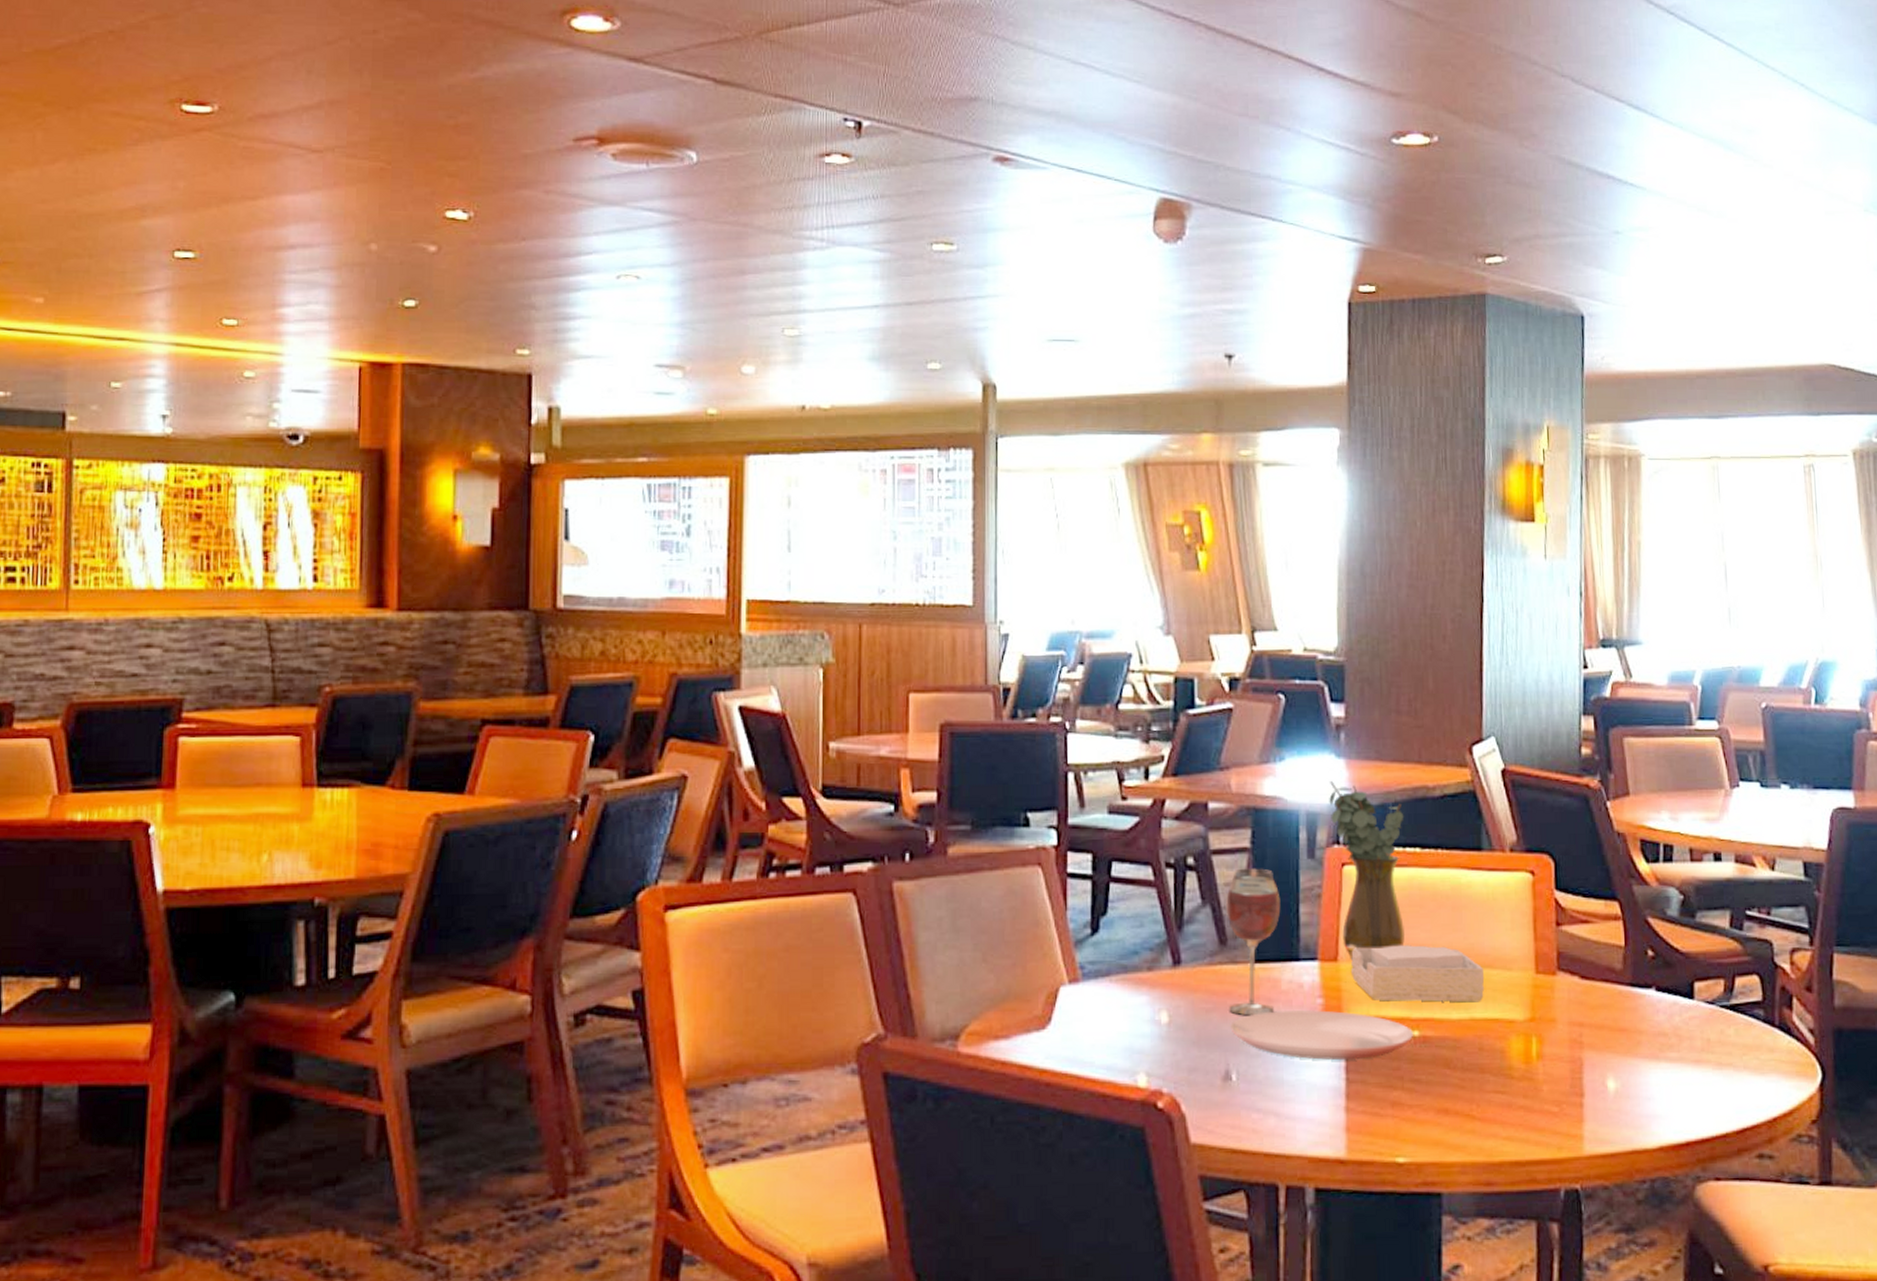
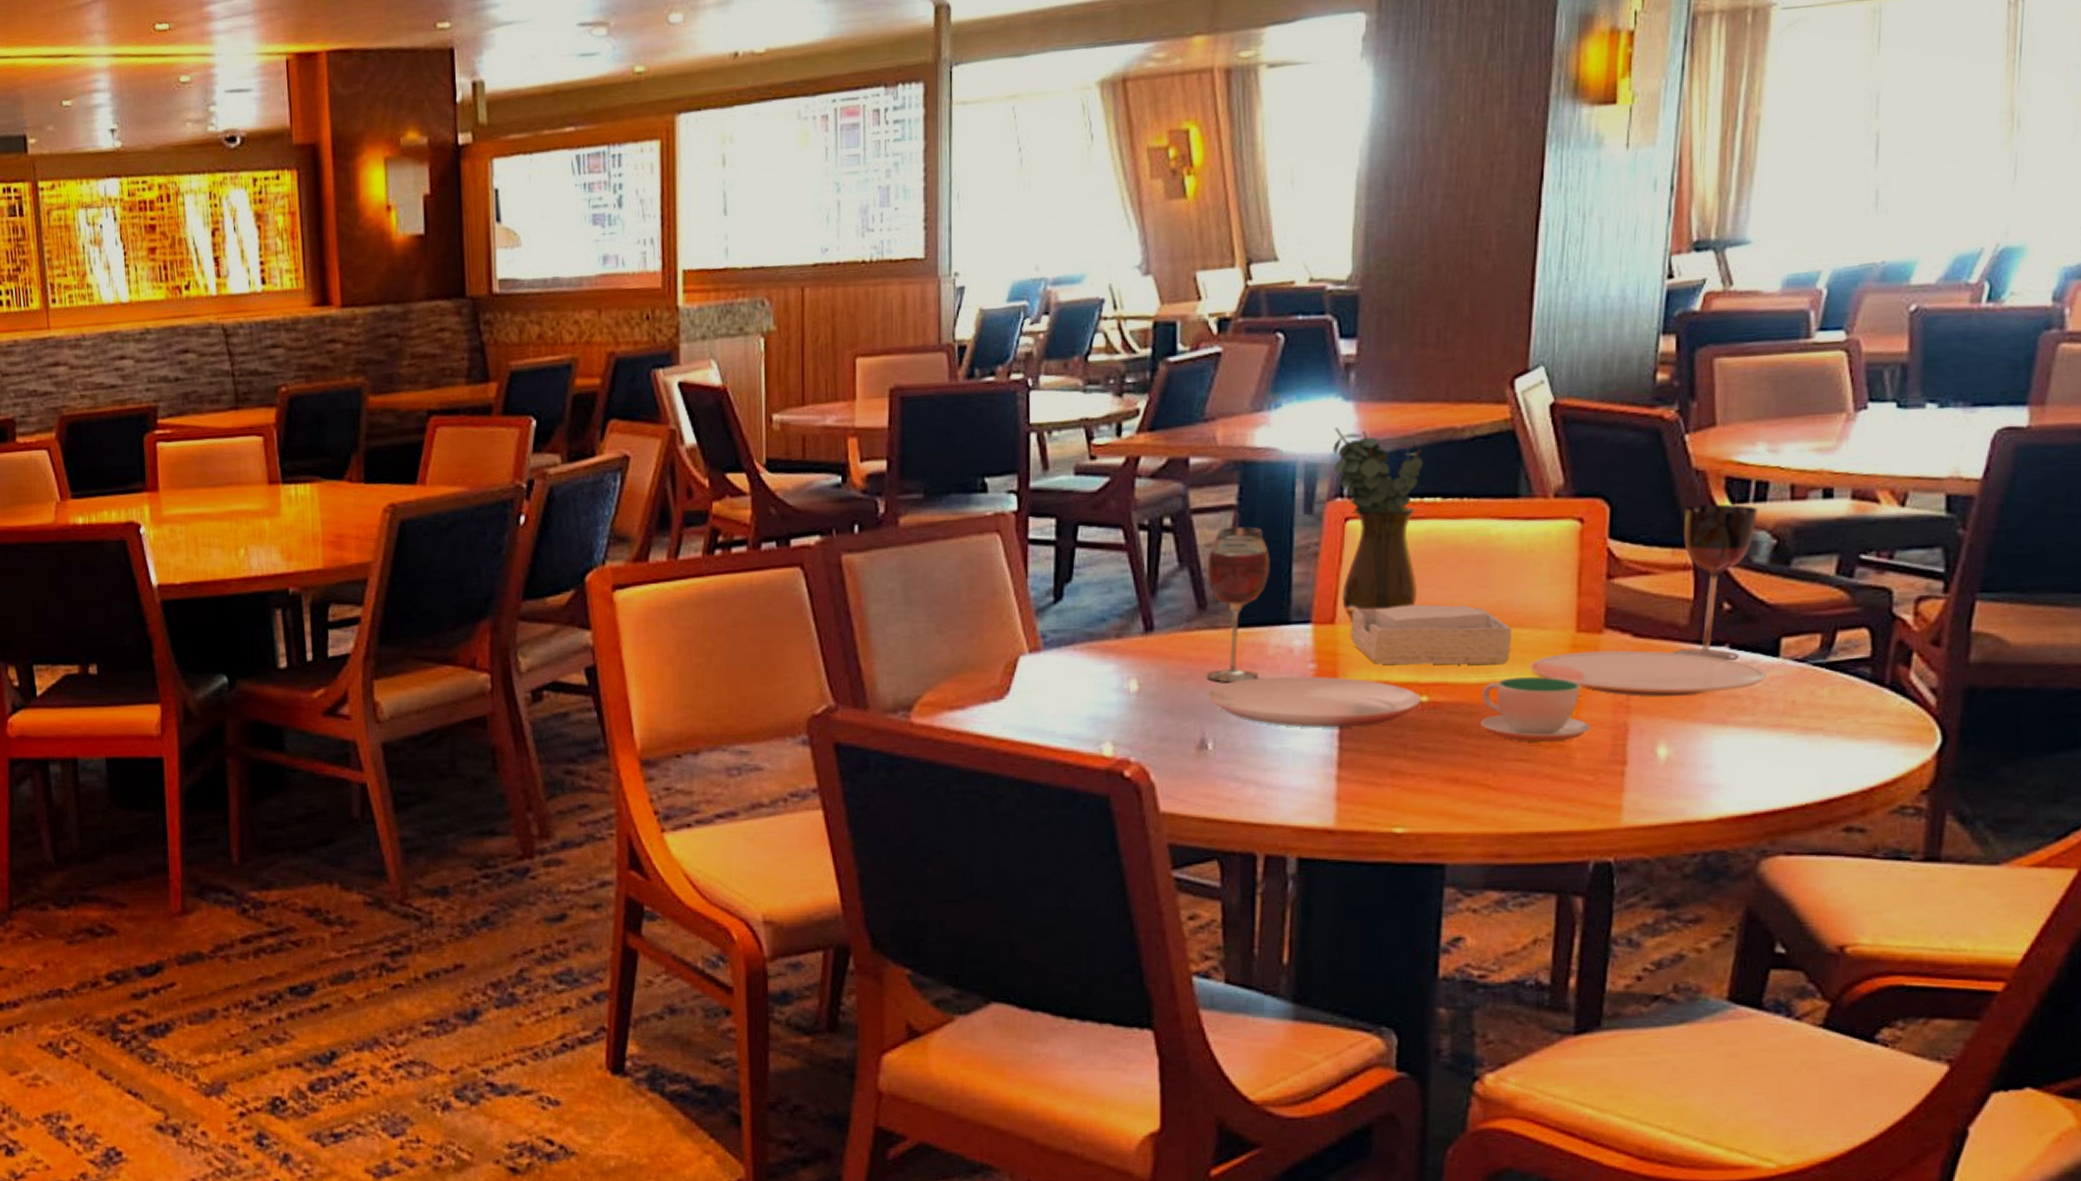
cup: none [1462,1014,1553,1075] -> present [1479,677,1591,742]
plate: none [1500,991,1686,1033] -> present [1530,650,1766,696]
wineglass: none [1612,863,1667,1001] -> present [1673,504,1758,660]

